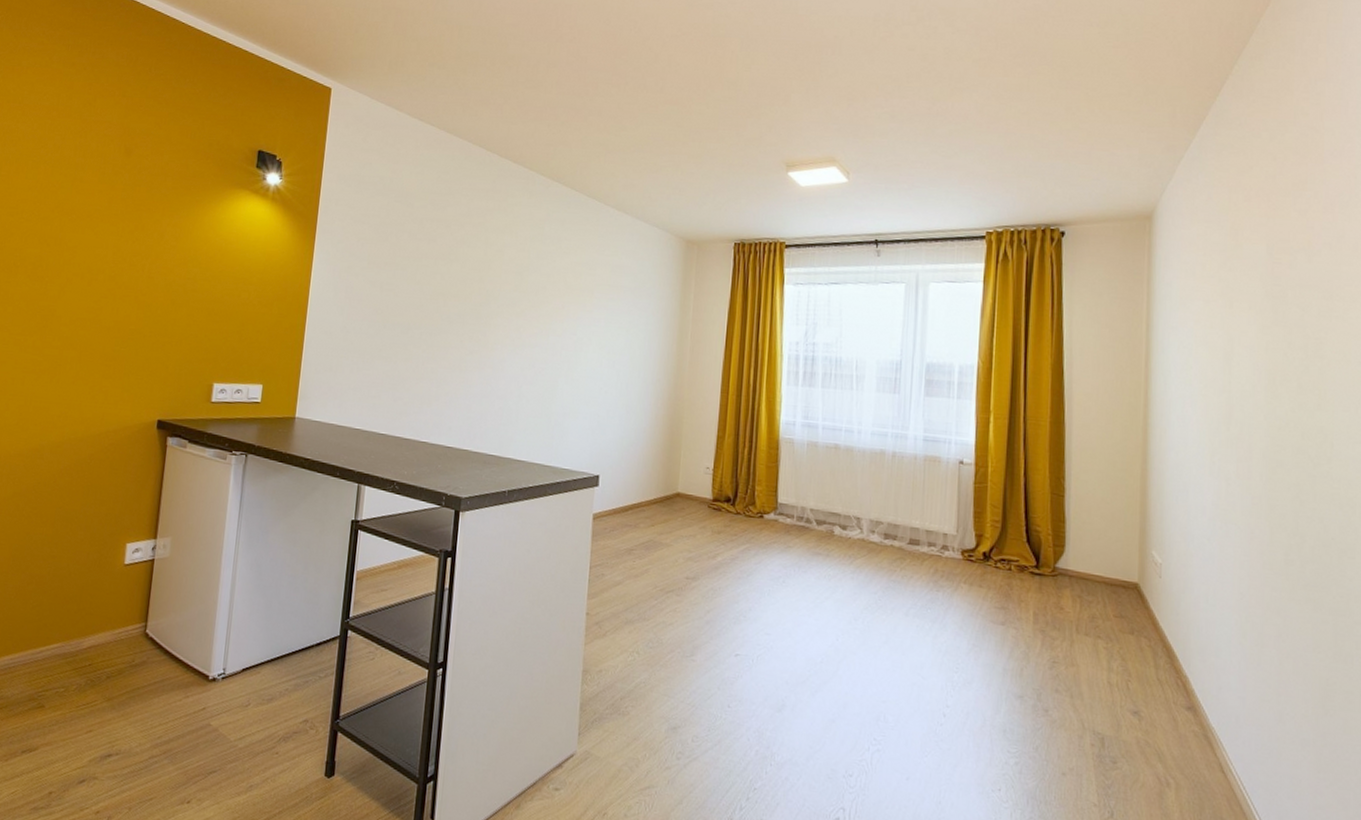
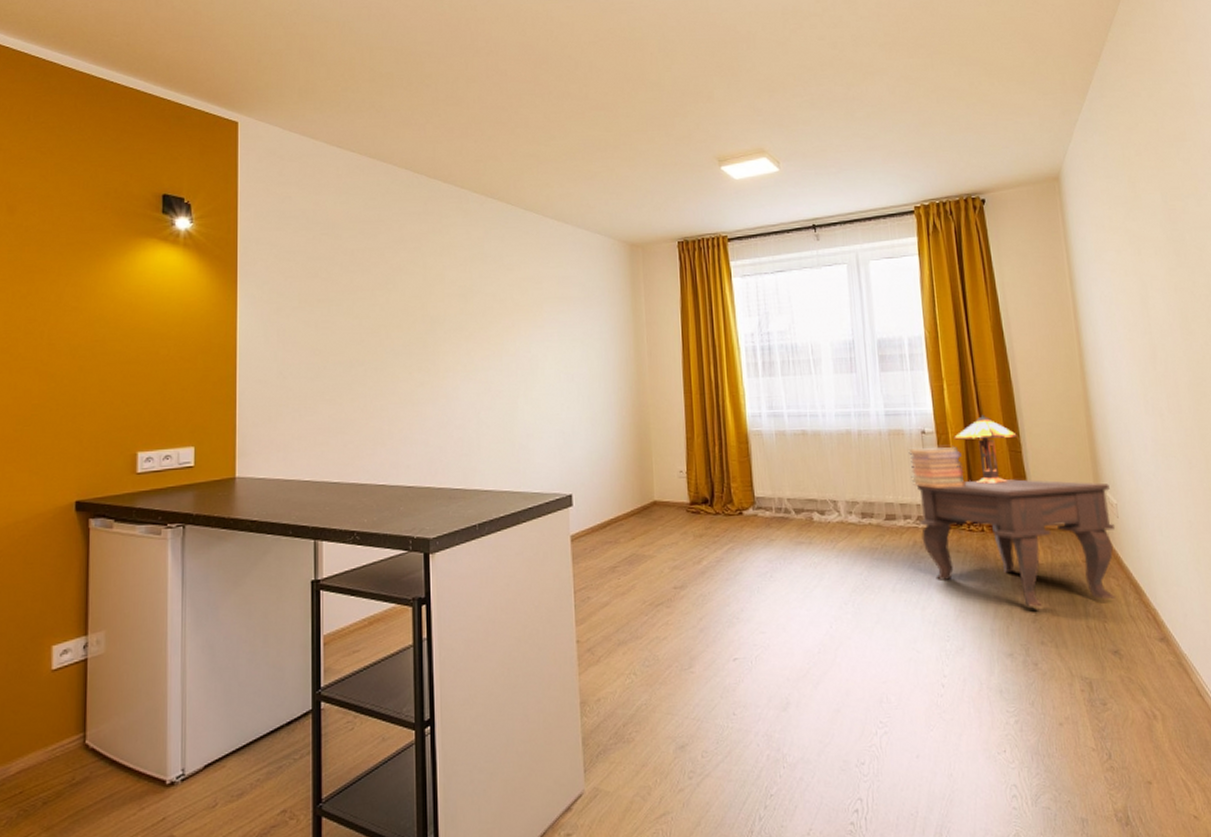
book stack: none [941,477,1000,523] -> present [908,446,967,489]
side table: none [943,514,1156,659] -> present [917,479,1115,607]
table lamp: none [993,453,1062,525] -> present [954,414,1017,484]

